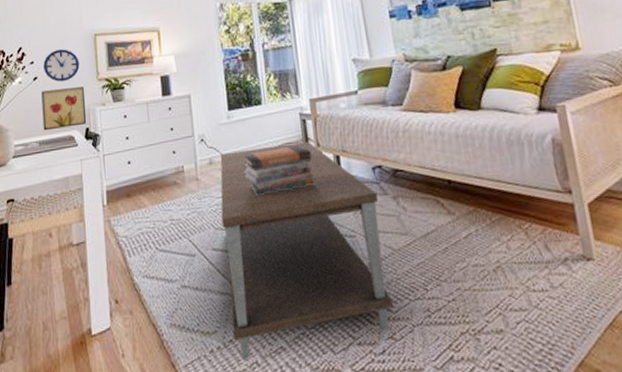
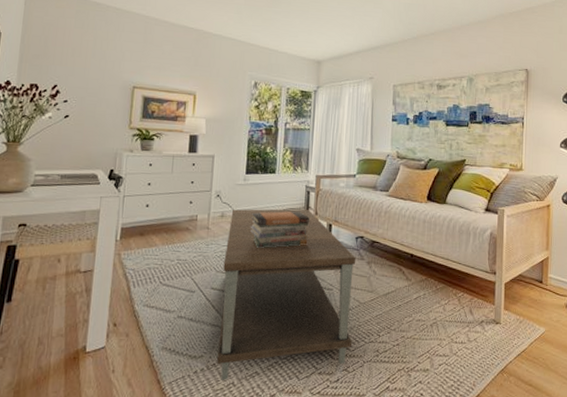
wall art: present [41,86,87,131] -> none [67,129,115,167]
wall clock: present [43,49,80,82] -> none [77,94,114,125]

